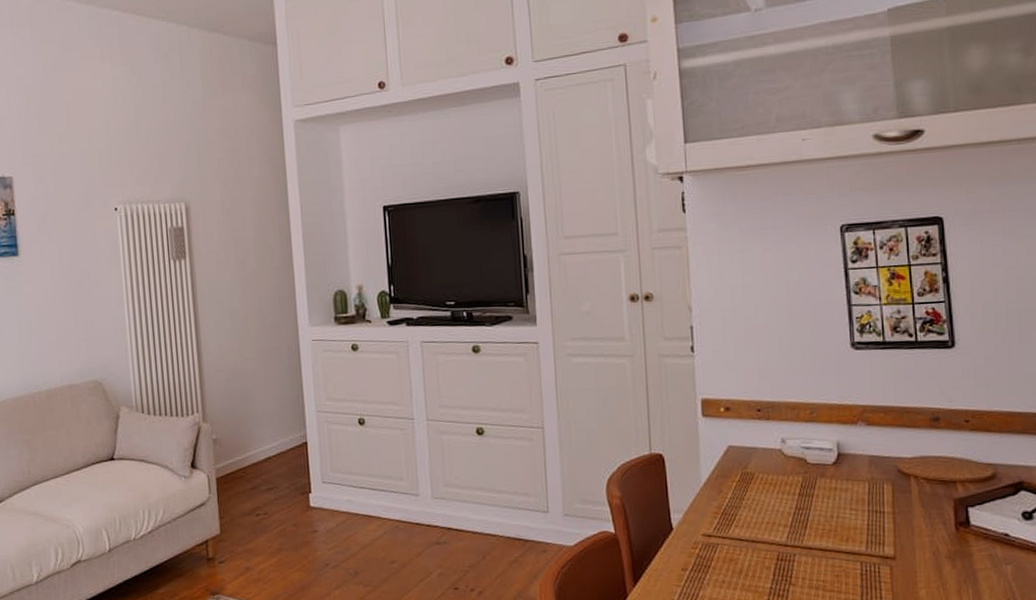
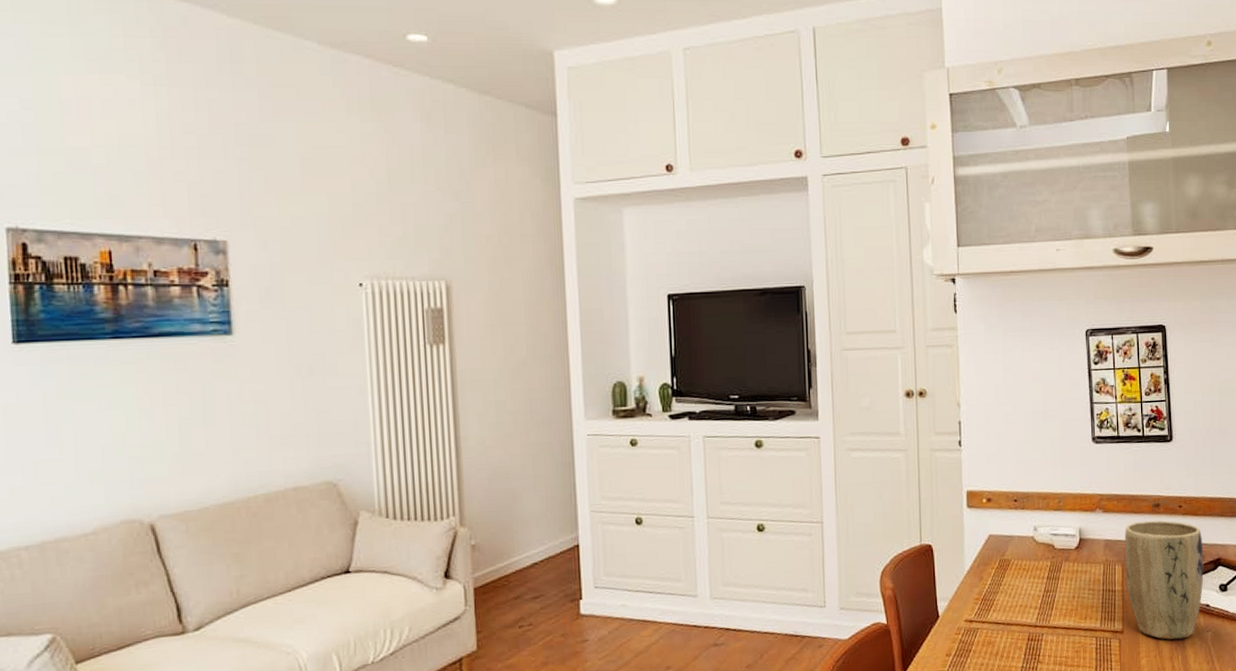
plant pot: none [895,435,1001,571] -> present [1125,520,1204,640]

